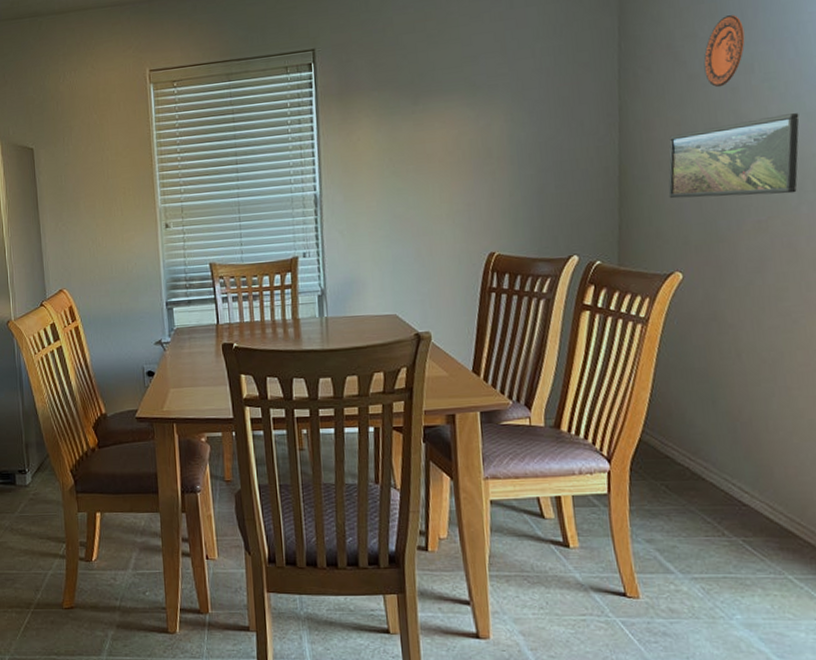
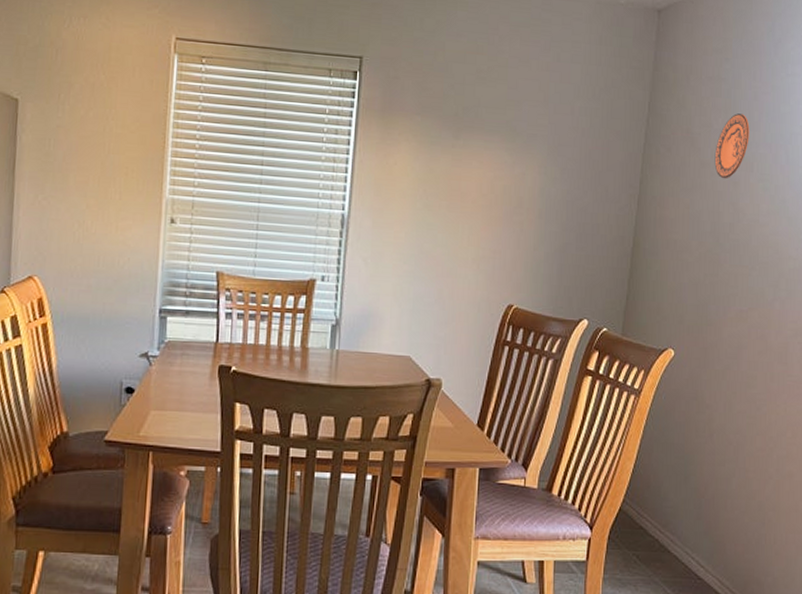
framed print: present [668,113,800,199] -> none [672,215,783,289]

